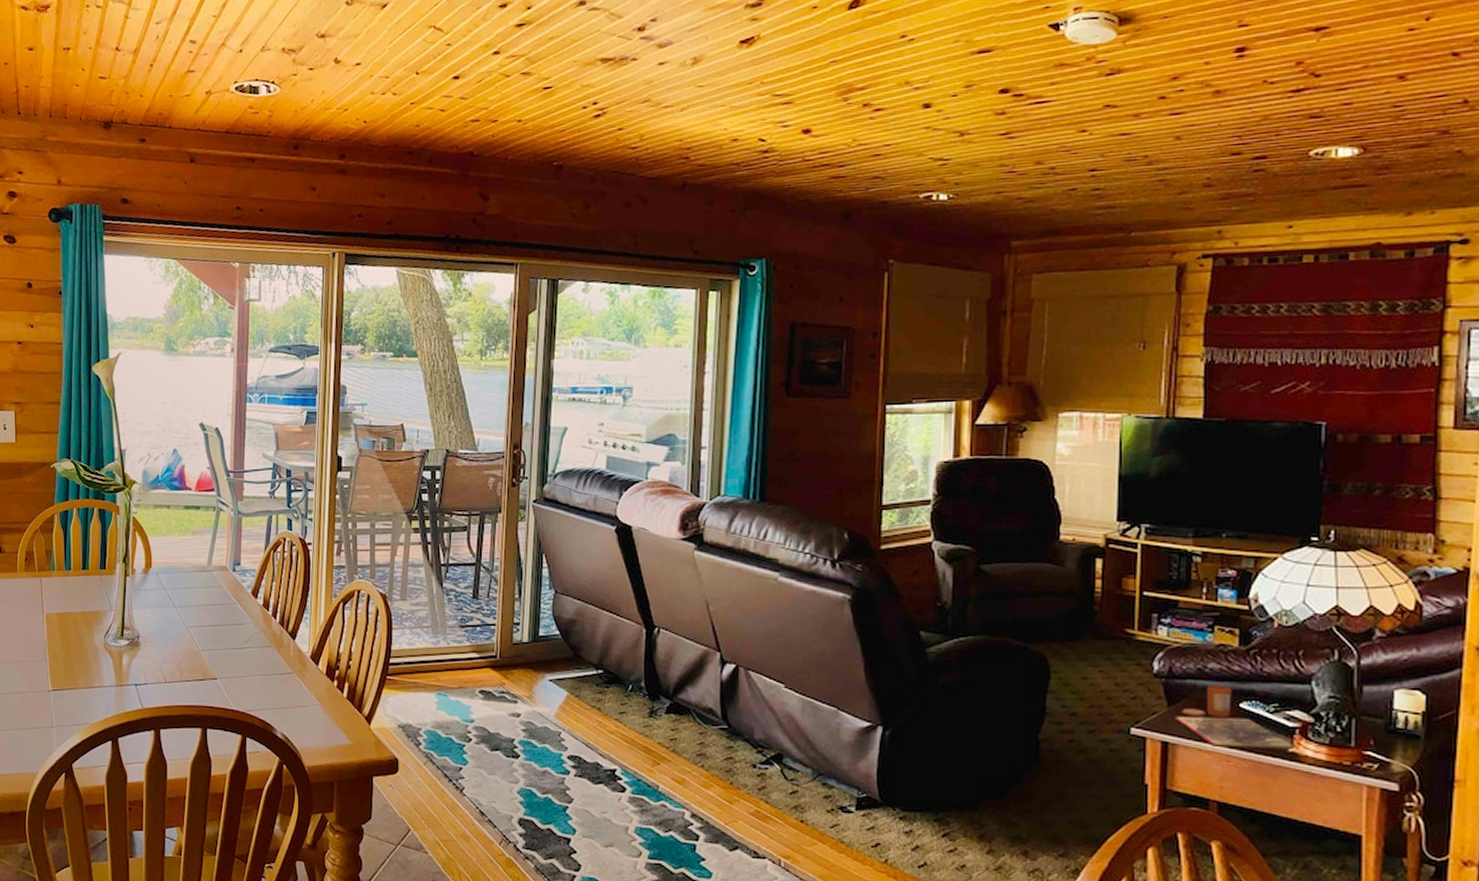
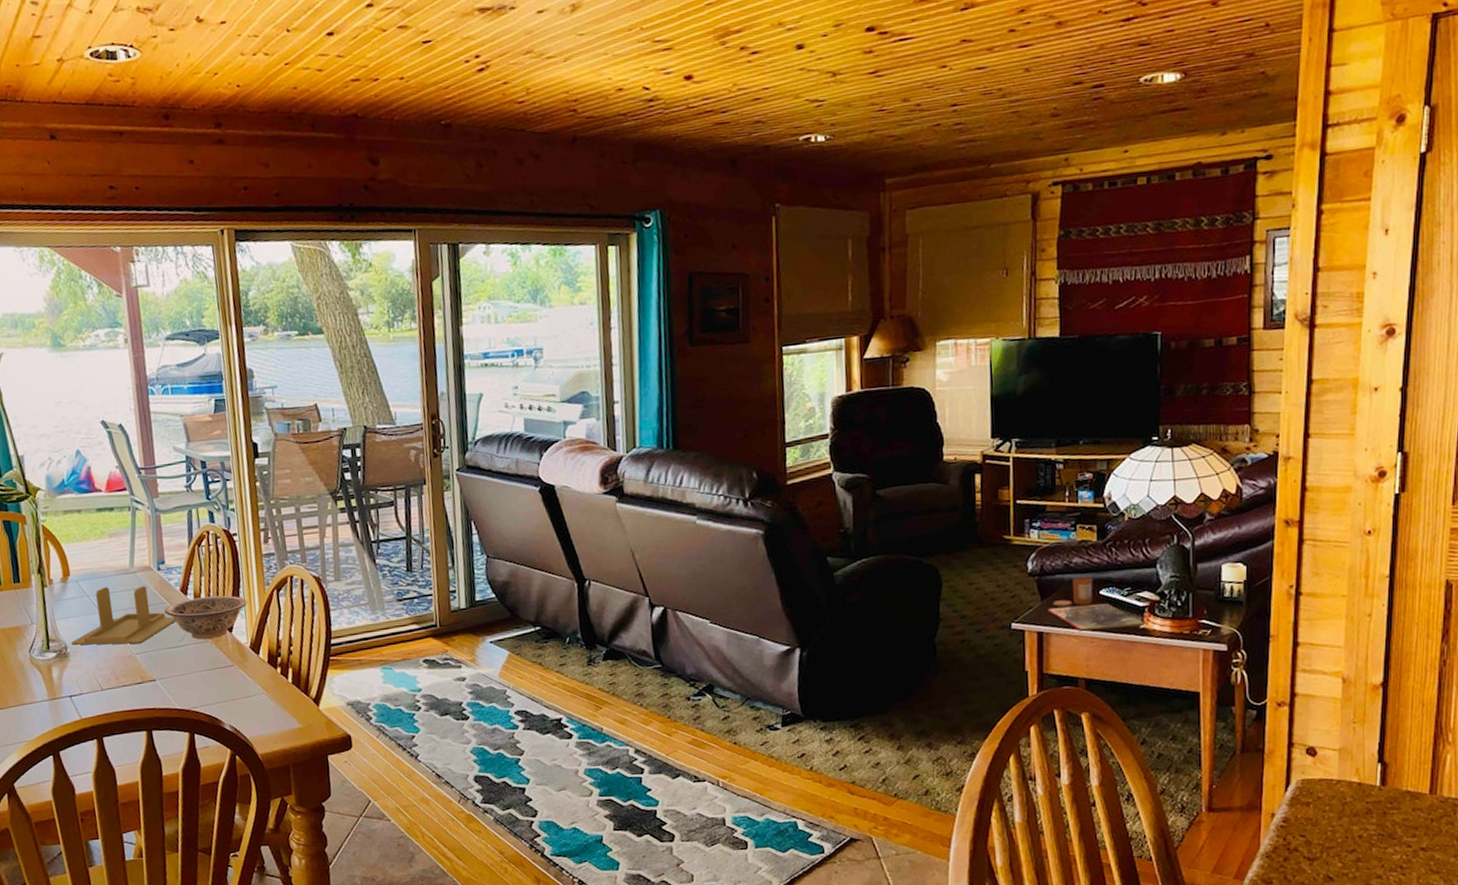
napkin holder: none [144,582,244,641] -> present [71,586,176,645]
bowl: none [234,602,313,644] -> present [164,595,247,640]

